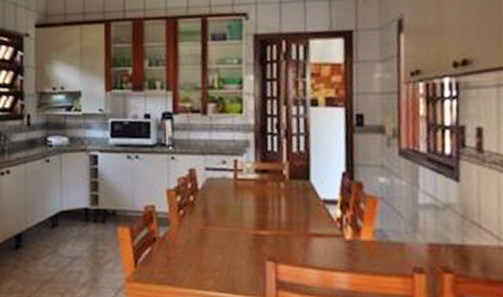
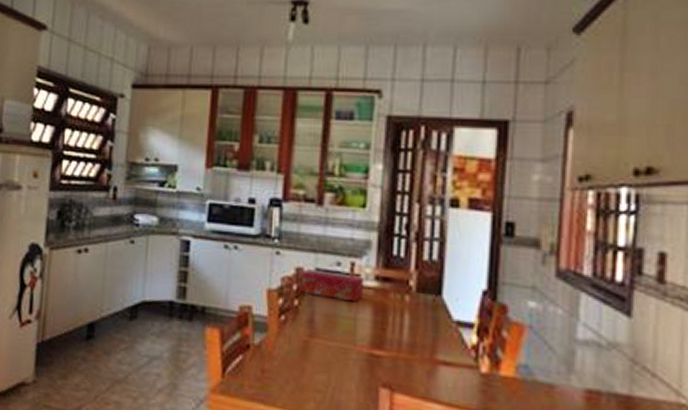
tissue box: none [192,169,247,193] -> present [299,269,365,302]

